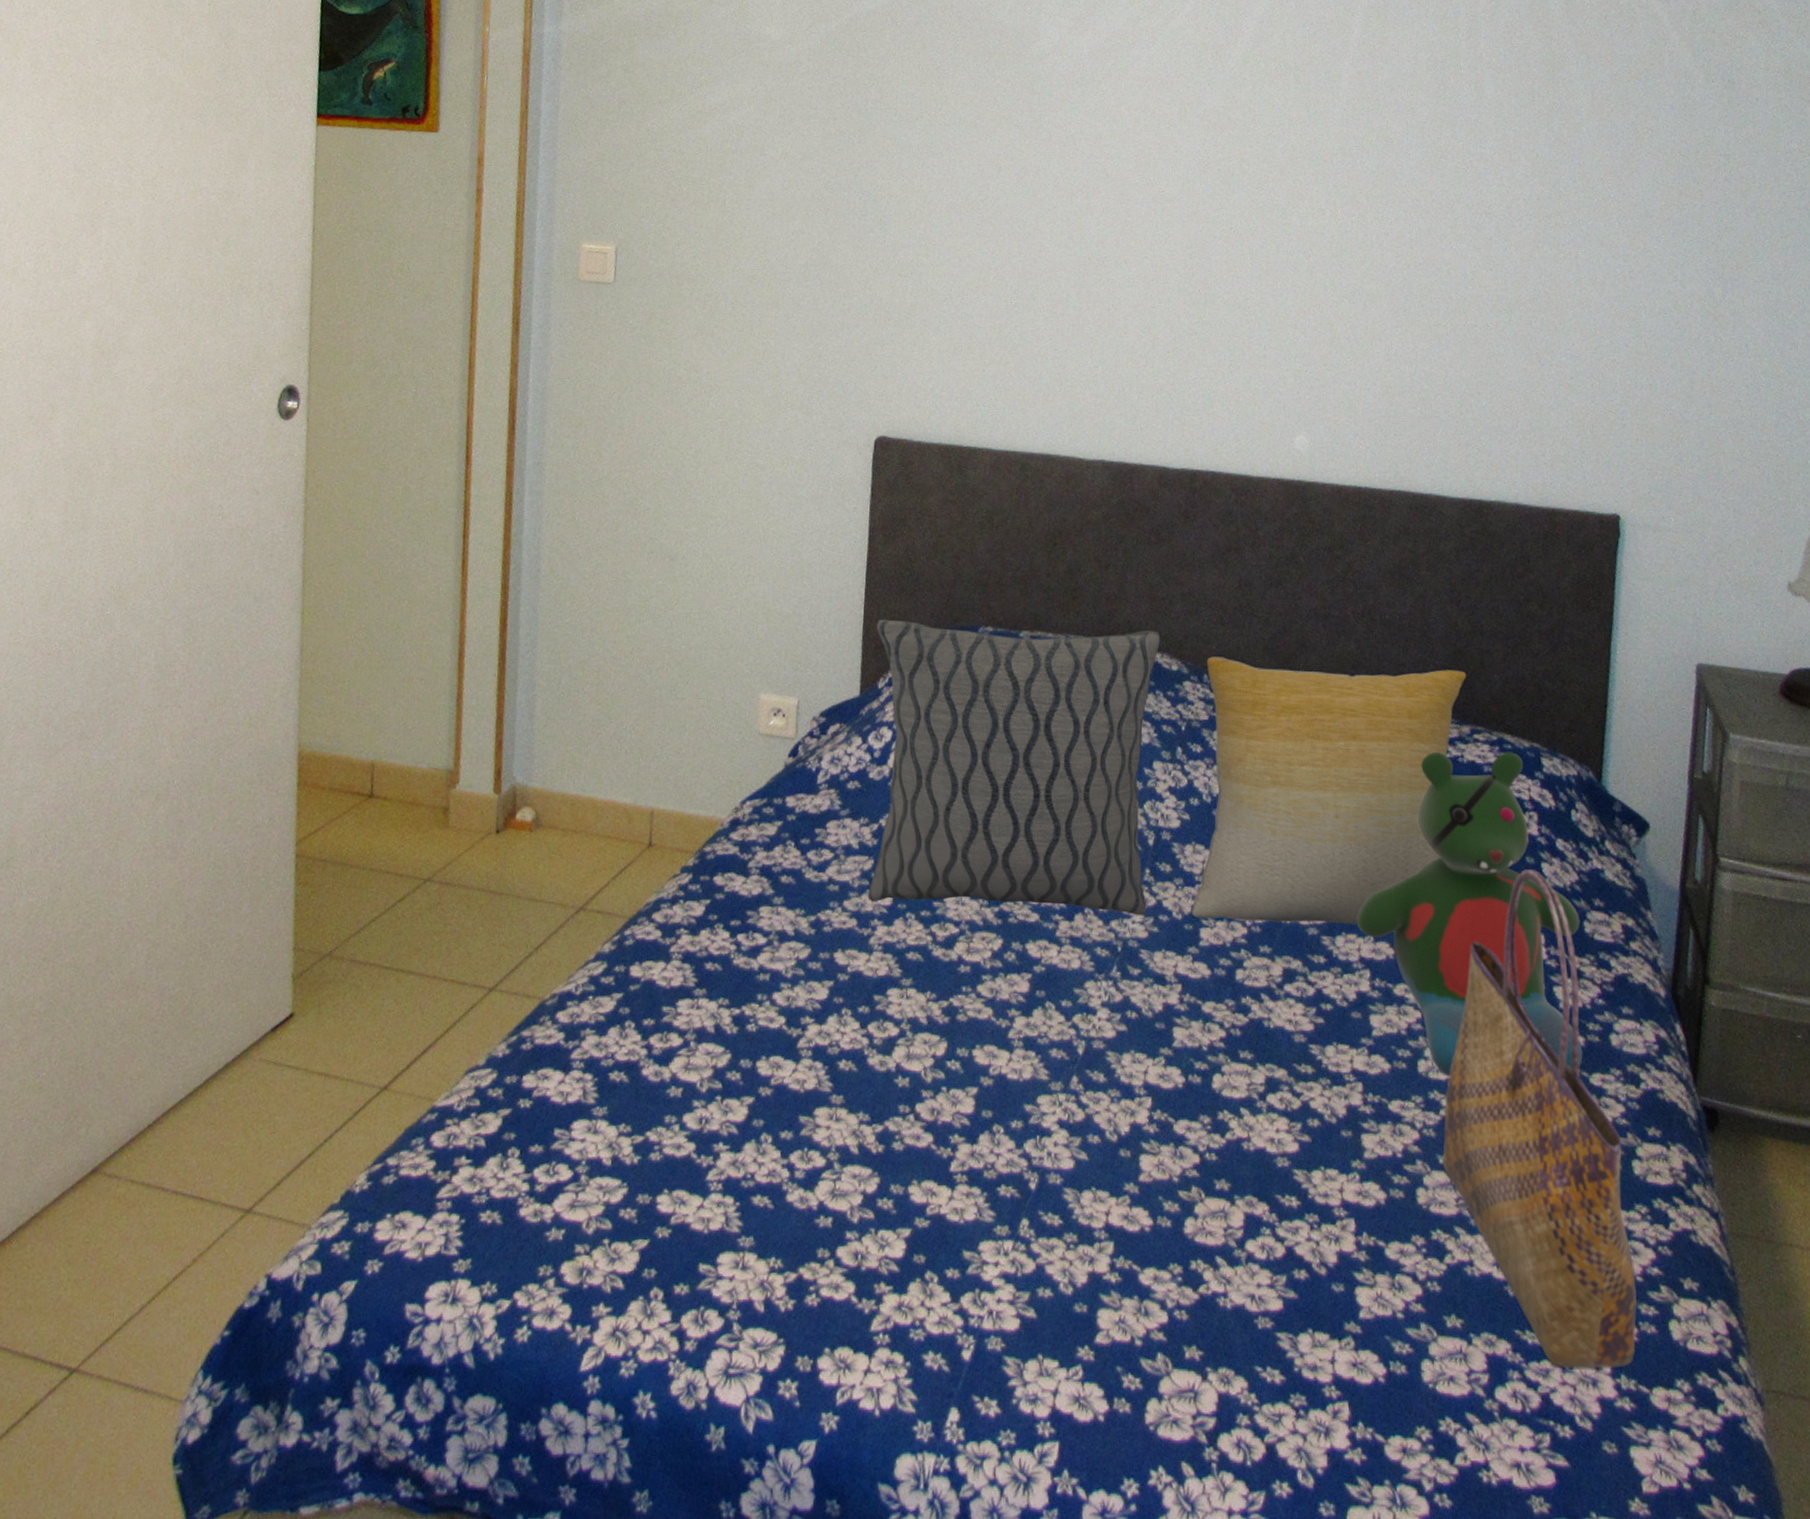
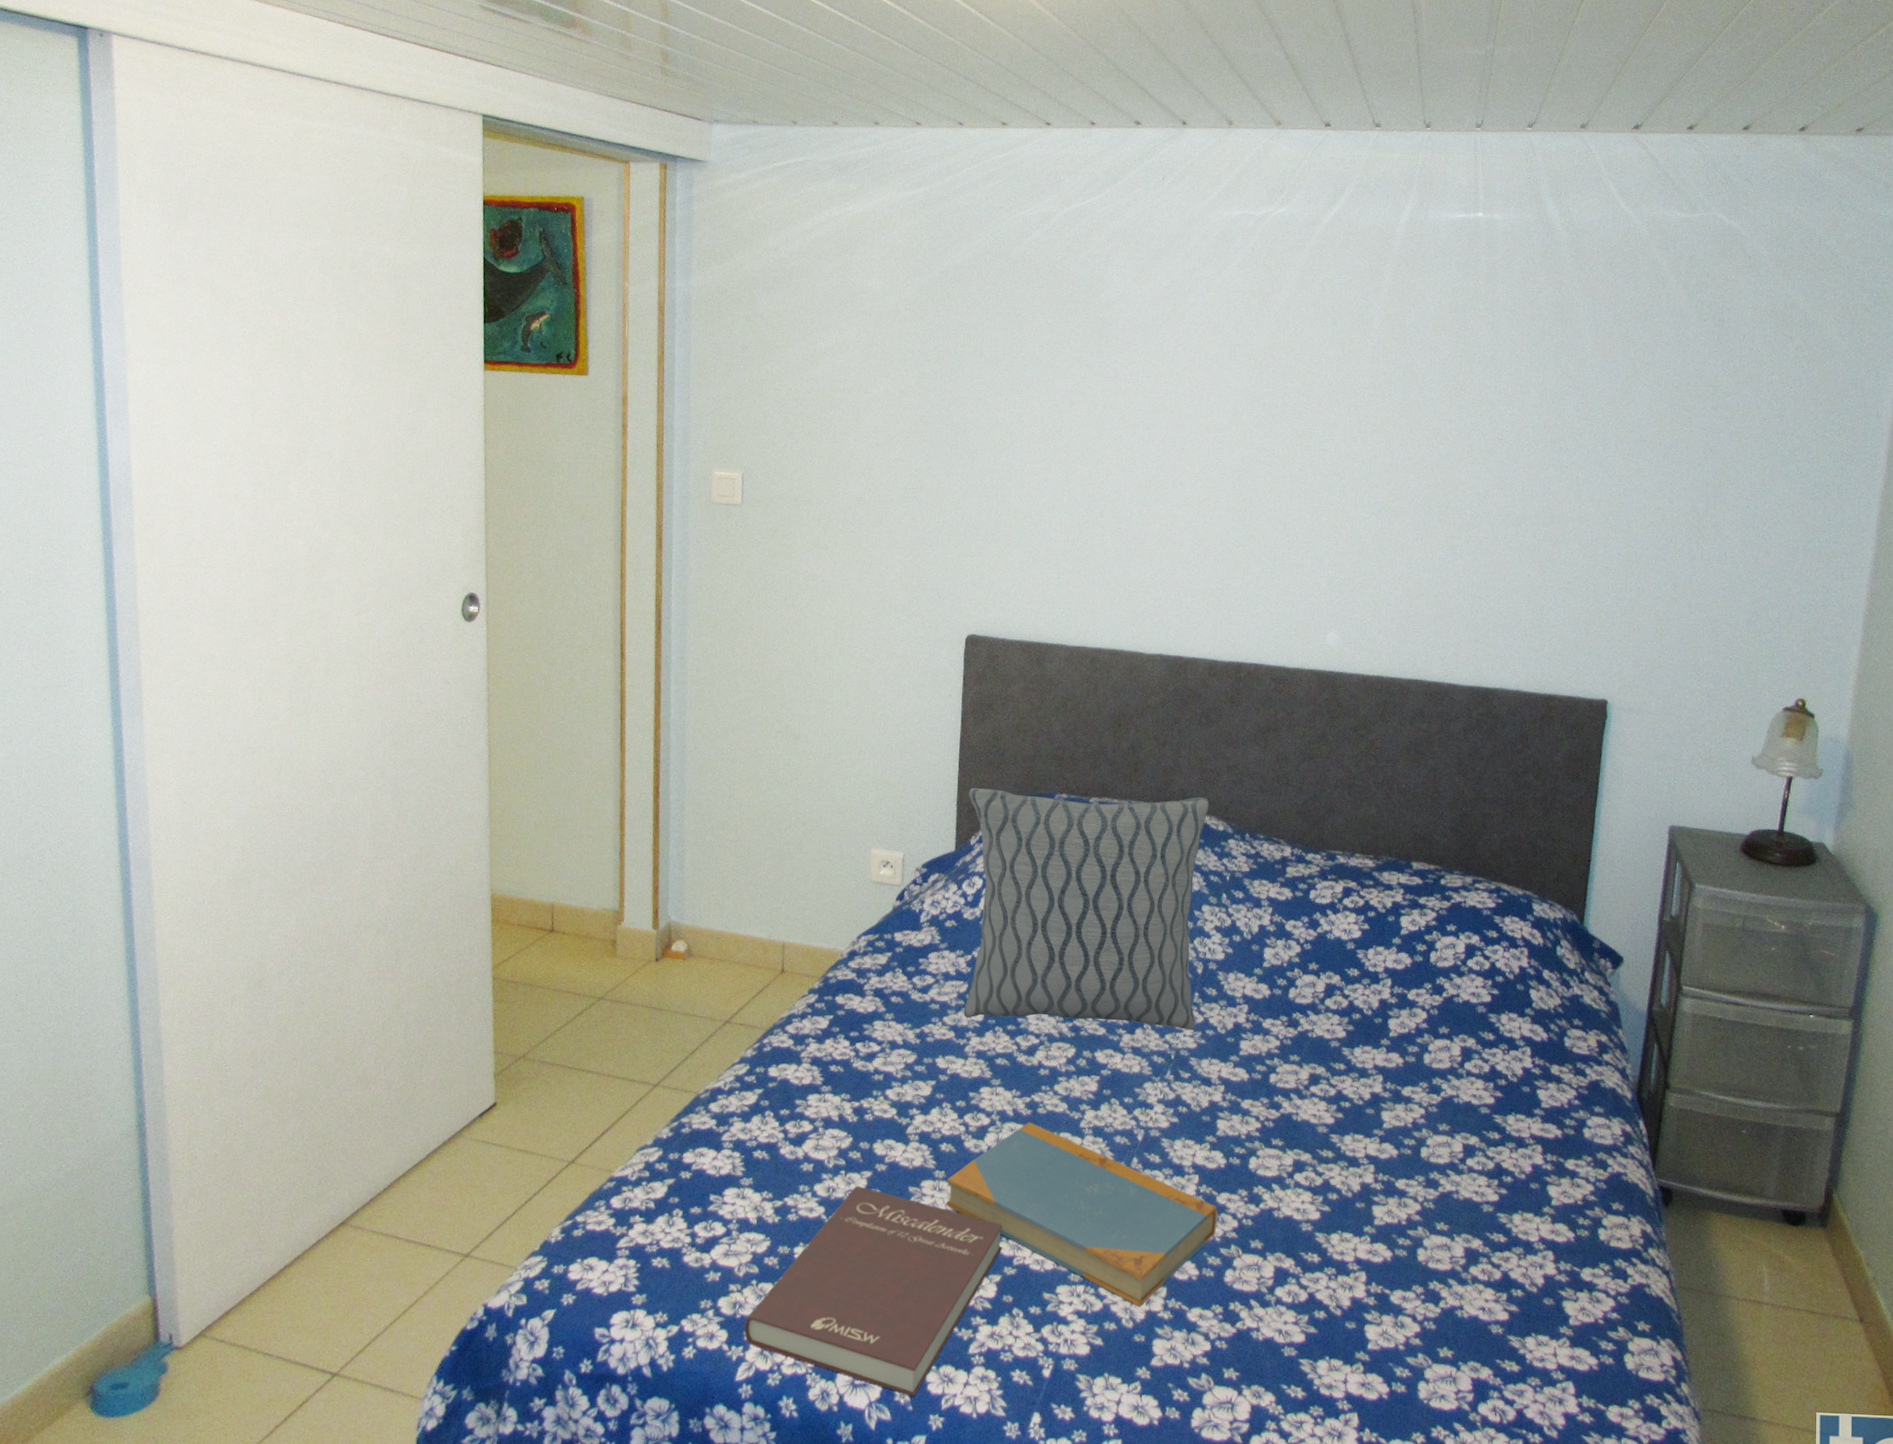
book: none [592,1115,914,1389] -> present [744,1186,1003,1397]
book: none [845,1032,1175,1267] -> present [946,1122,1217,1306]
pillow: present [1191,656,1467,925] -> none [1233,819,1471,1039]
stuffed animal: present [1357,752,1583,1076] -> none [1372,898,1561,1160]
tote bag: present [1444,869,1637,1369] -> none [1440,995,1598,1390]

